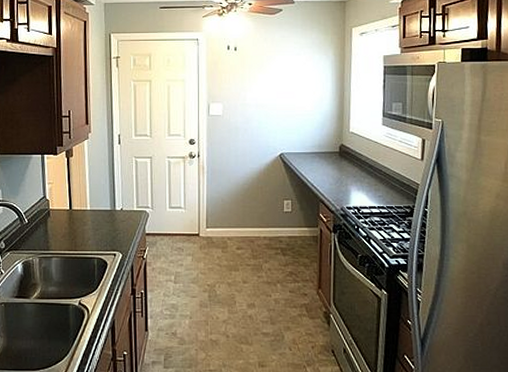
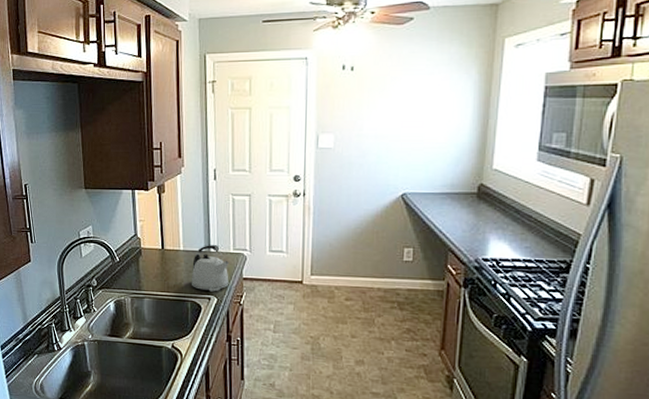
kettle: none [98,203,133,248] -> present [192,244,230,292]

